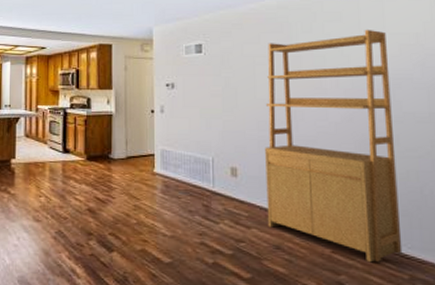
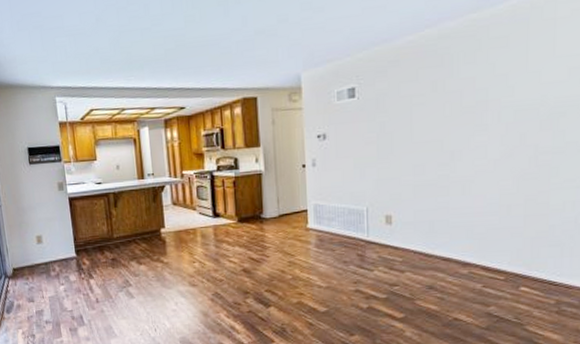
shelving unit: present [265,29,403,263] -> none [421,53,556,293]

